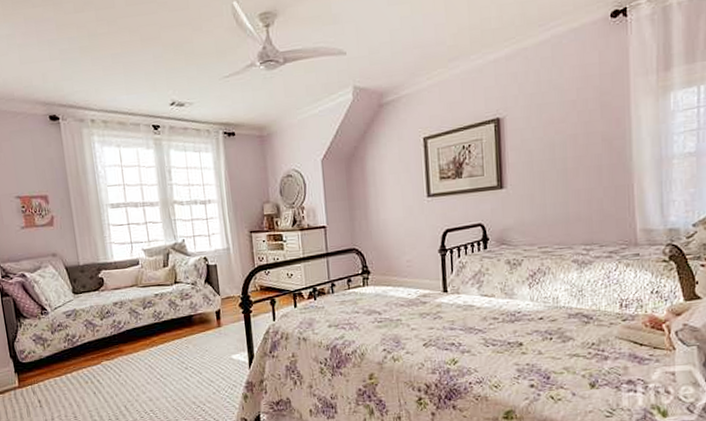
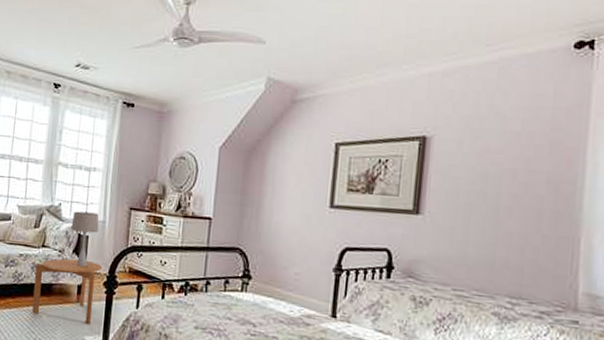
side table: none [173,287,235,345] -> present [32,258,102,324]
table lamp: none [198,242,225,294] -> present [71,211,99,267]

